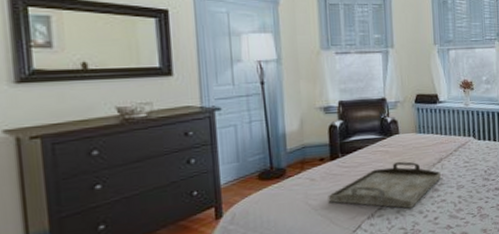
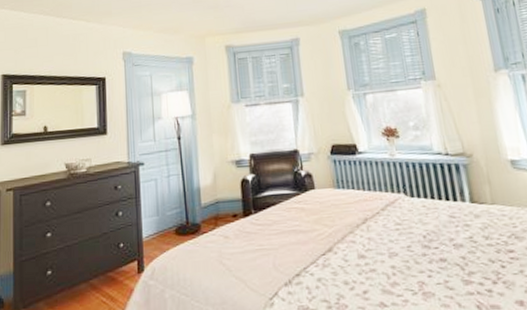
serving tray: present [328,161,441,209] -> none [242,220,368,277]

